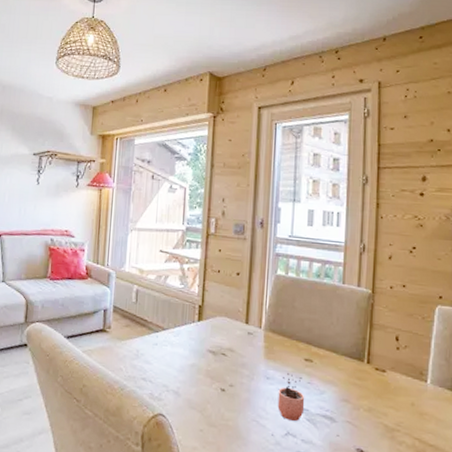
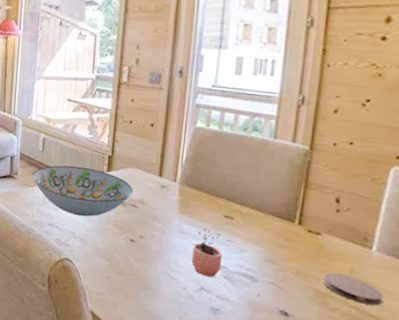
decorative bowl: none [125,316,222,369] -> present [32,165,133,217]
coaster: none [391,407,439,436] -> present [323,272,384,306]

